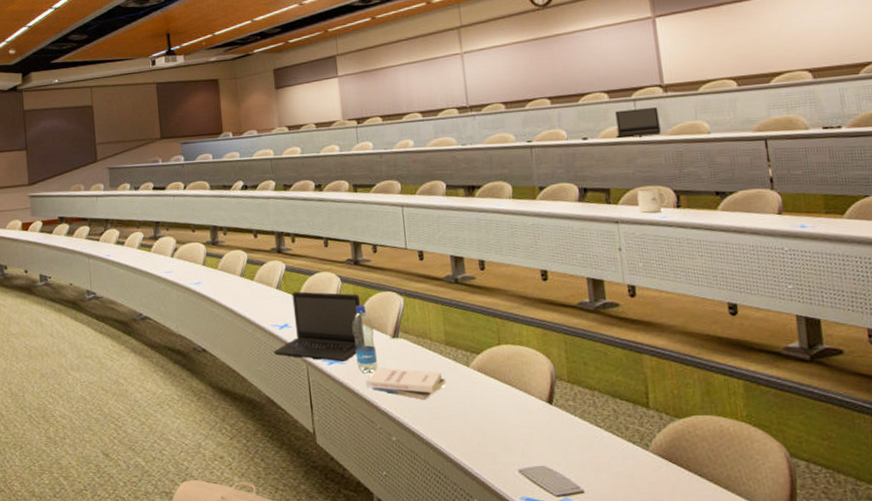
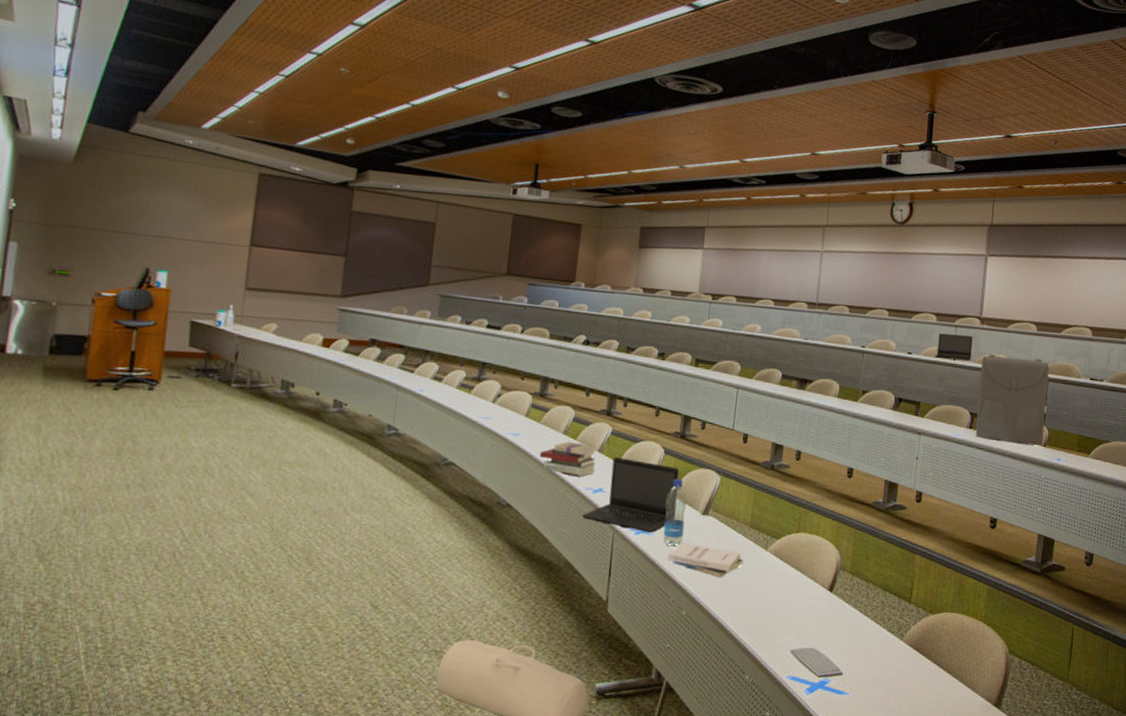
books: none [222,283,277,316] -> present [539,442,596,477]
mug: present [636,189,669,213] -> none [939,407,965,430]
backpack: none [674,116,777,217] -> present [975,353,1050,447]

